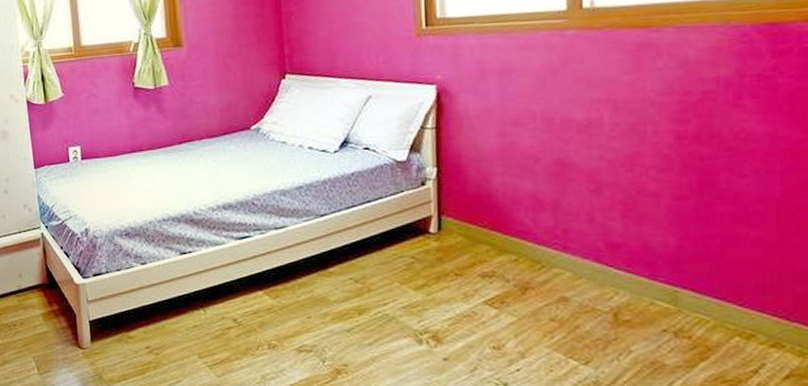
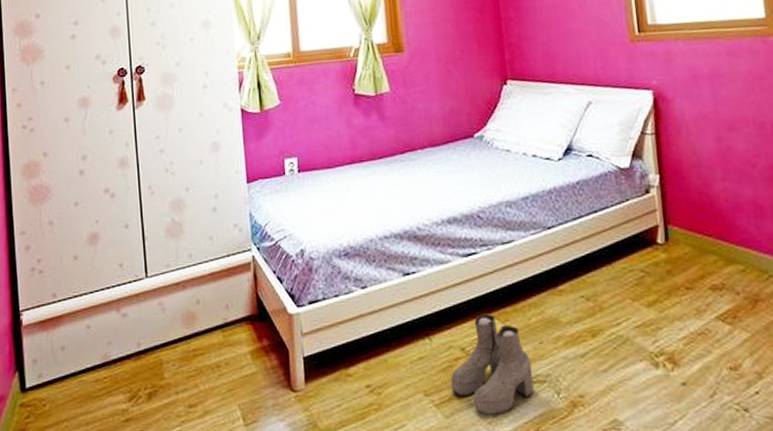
boots: none [223,290,300,377] -> present [450,313,534,415]

